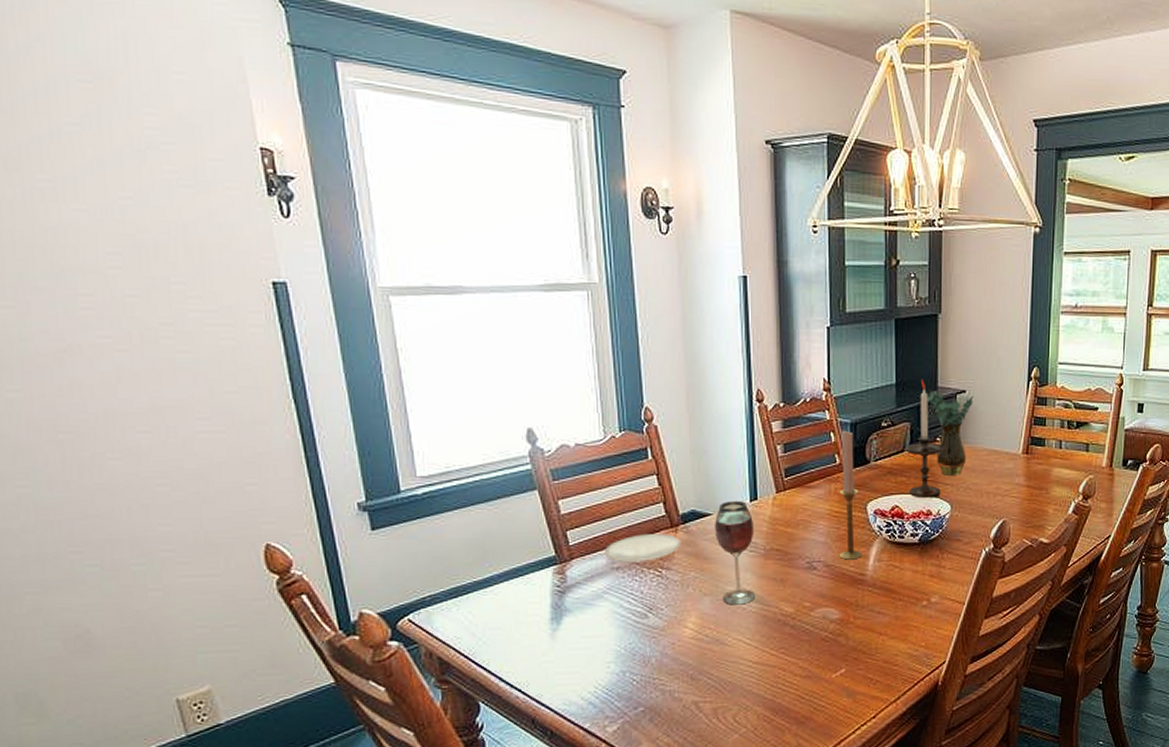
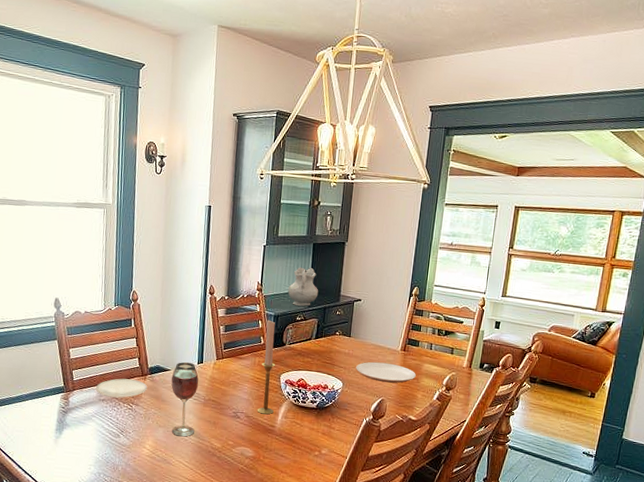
ceramic pitcher: none [866,352,908,408] -> present [288,267,319,308]
candlestick: present [906,379,943,499] -> none [313,288,341,376]
vase: present [927,389,974,476] -> none [331,296,367,362]
plate: none [966,472,1044,499] -> present [356,362,416,383]

